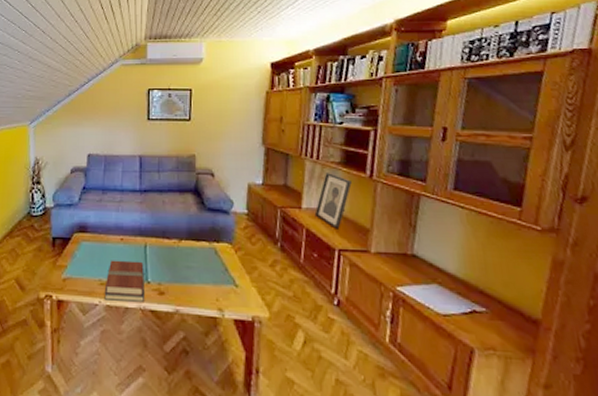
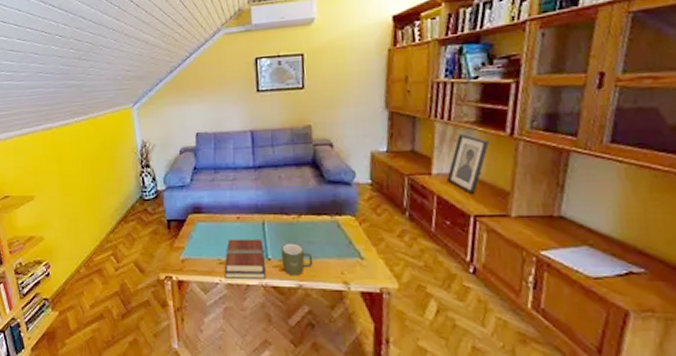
mug: none [160,267,191,301] -> present [280,243,313,276]

